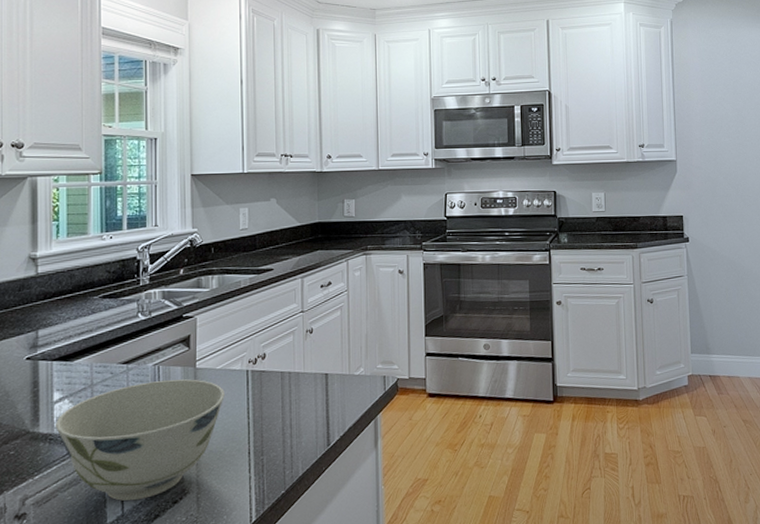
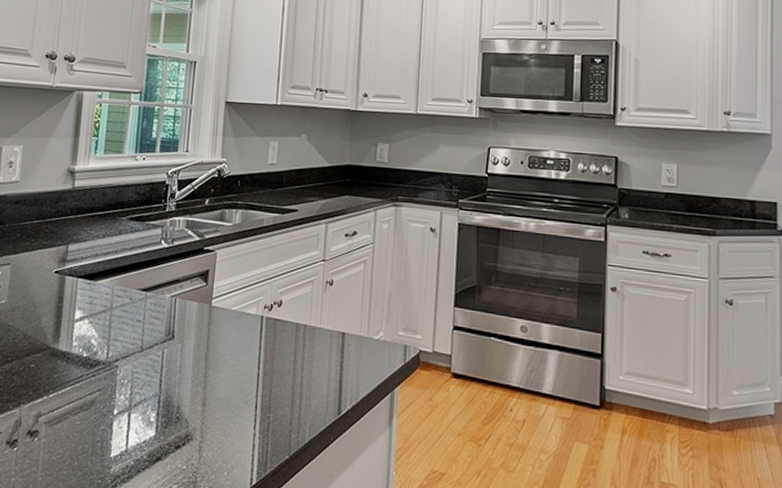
bowl: present [56,379,225,501] -> none [74,313,237,438]

